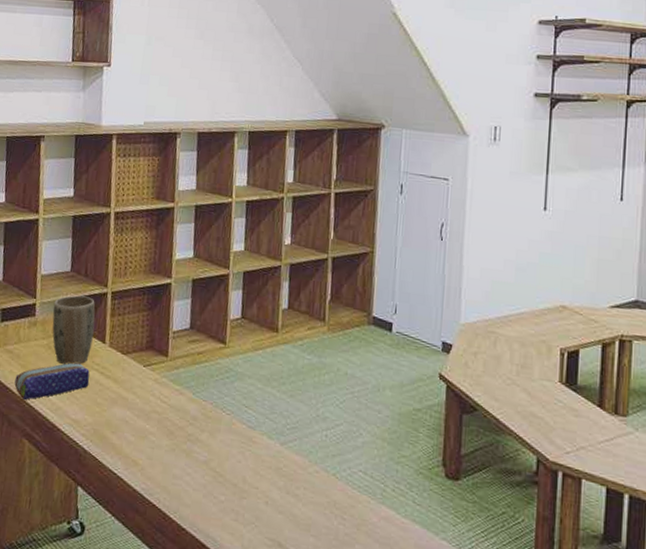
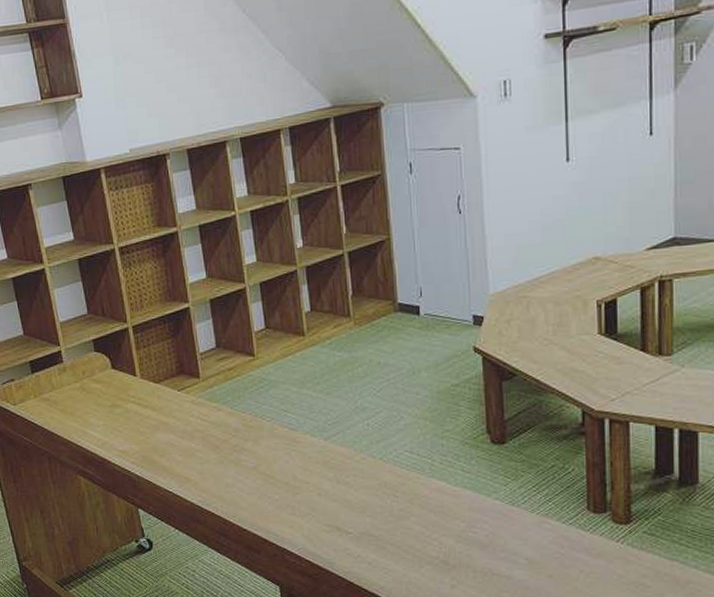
pencil case: present [14,362,90,400] -> none [57,399,129,440]
plant pot: present [52,295,96,365] -> none [78,335,124,403]

